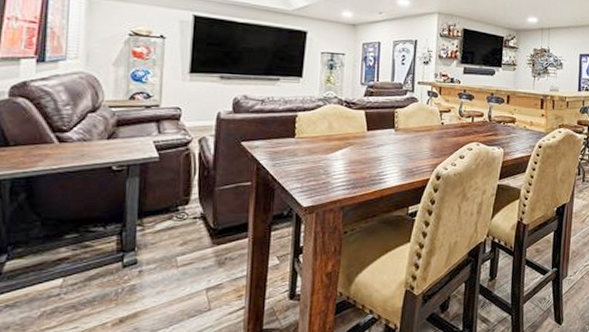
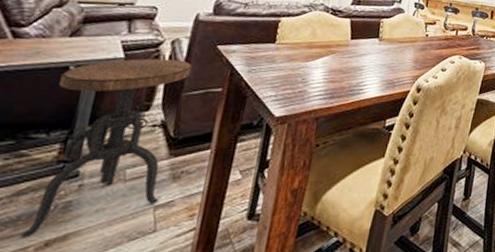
side table: none [98,156,221,316] -> present [20,58,193,238]

